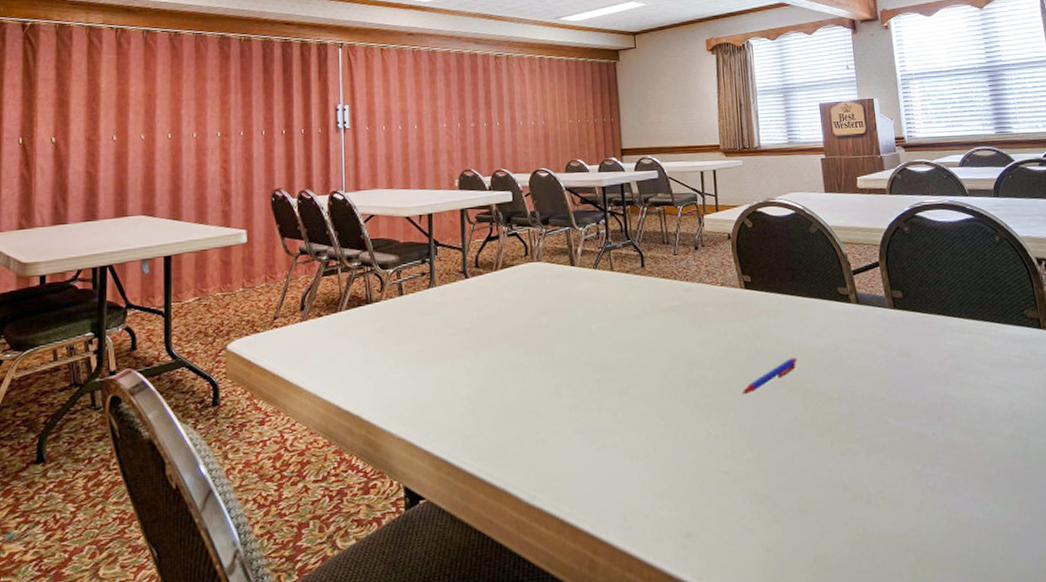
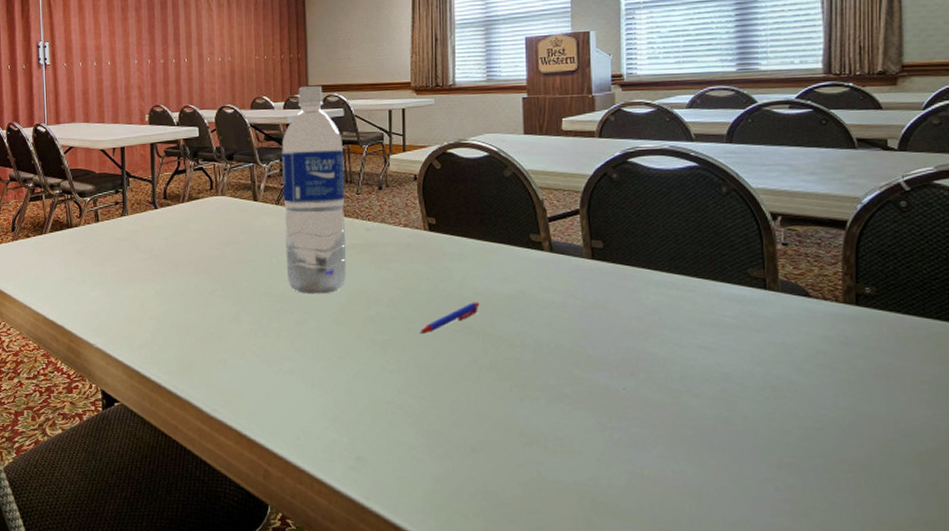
water bottle: none [598,148,667,361] -> present [281,85,346,294]

